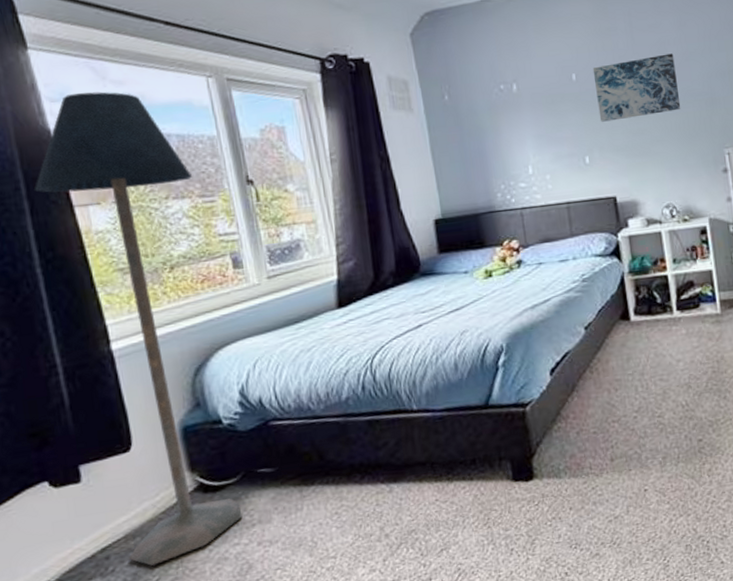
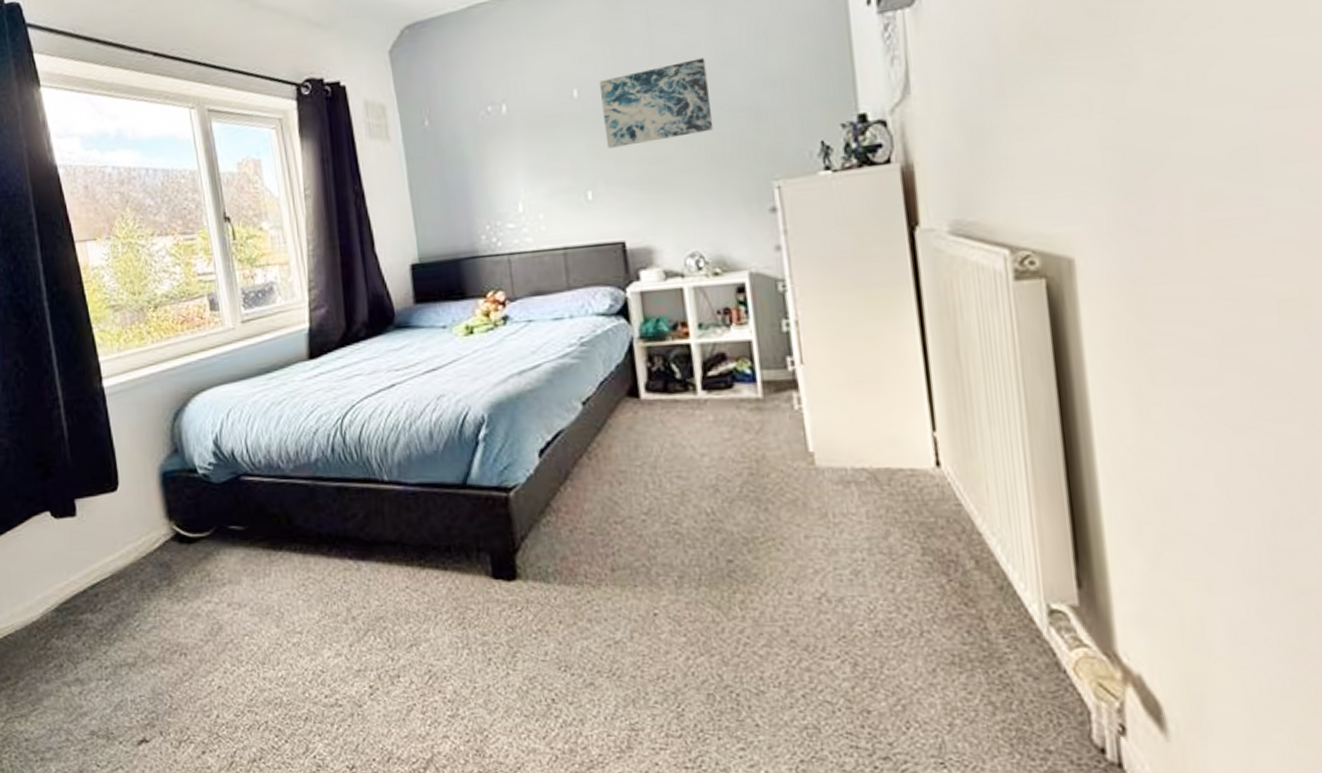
floor lamp: present [34,92,243,566] -> none [43,127,214,610]

